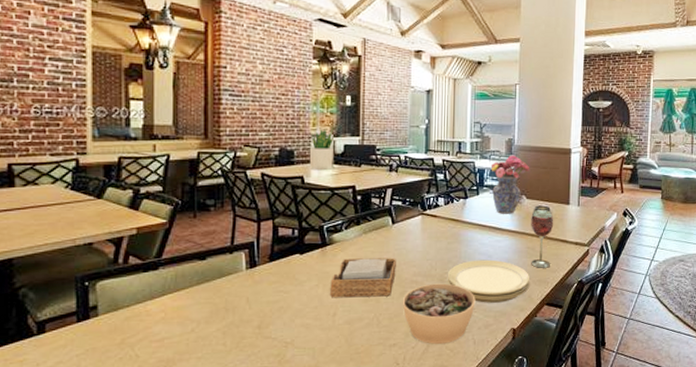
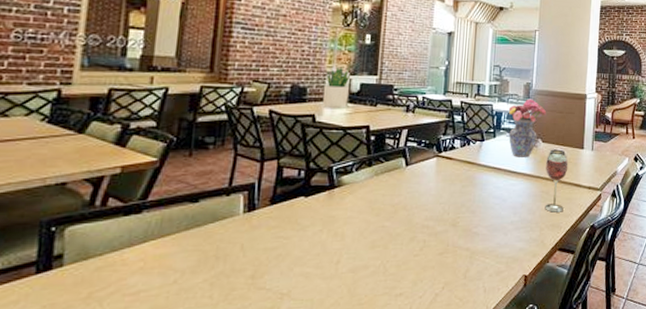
napkin holder: present [330,258,396,298] -> none [335,201,408,244]
salad: present [402,283,476,345] -> none [411,228,488,294]
plate: present [447,259,530,303] -> none [459,203,544,249]

